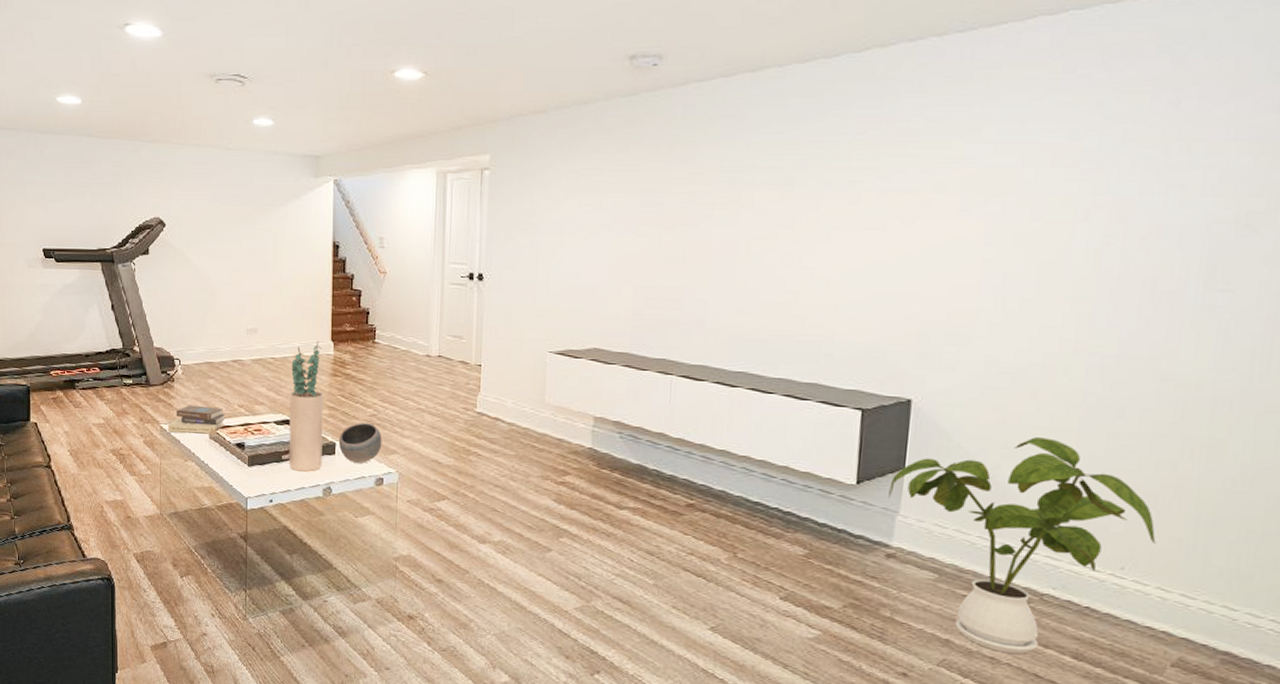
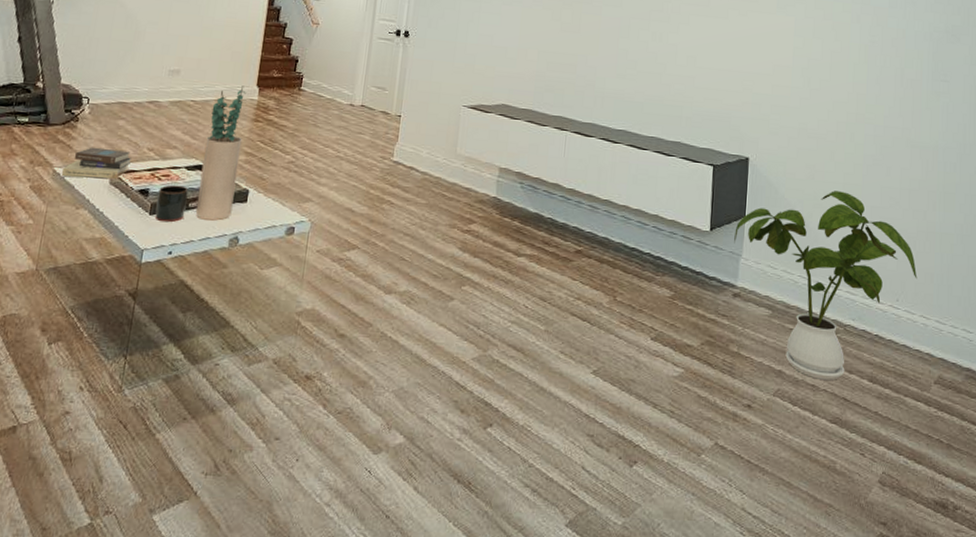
mug: none [253,438,280,473] -> present [155,185,189,222]
bowl: present [338,423,382,463] -> none [252,169,298,212]

